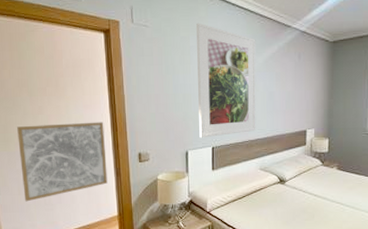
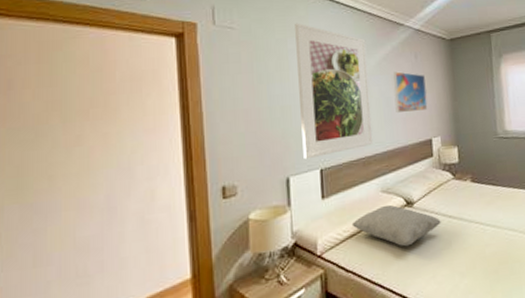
wall art: present [17,122,108,202] -> none [39,149,177,278]
cushion: none [234,180,307,214] -> present [351,204,441,247]
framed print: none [277,69,306,106] -> present [393,71,428,112]

